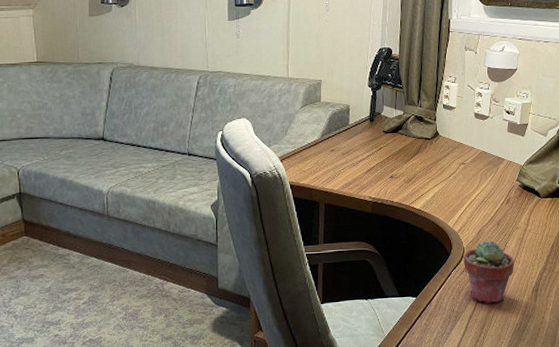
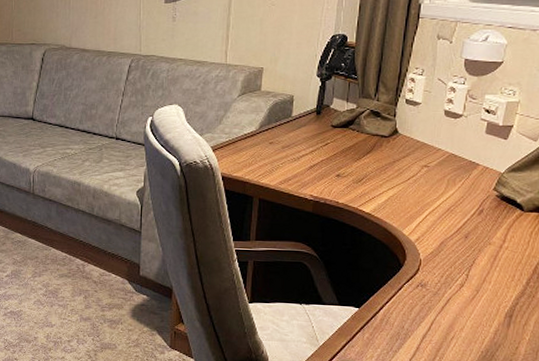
potted succulent: present [463,241,515,304] -> none [419,255,485,326]

